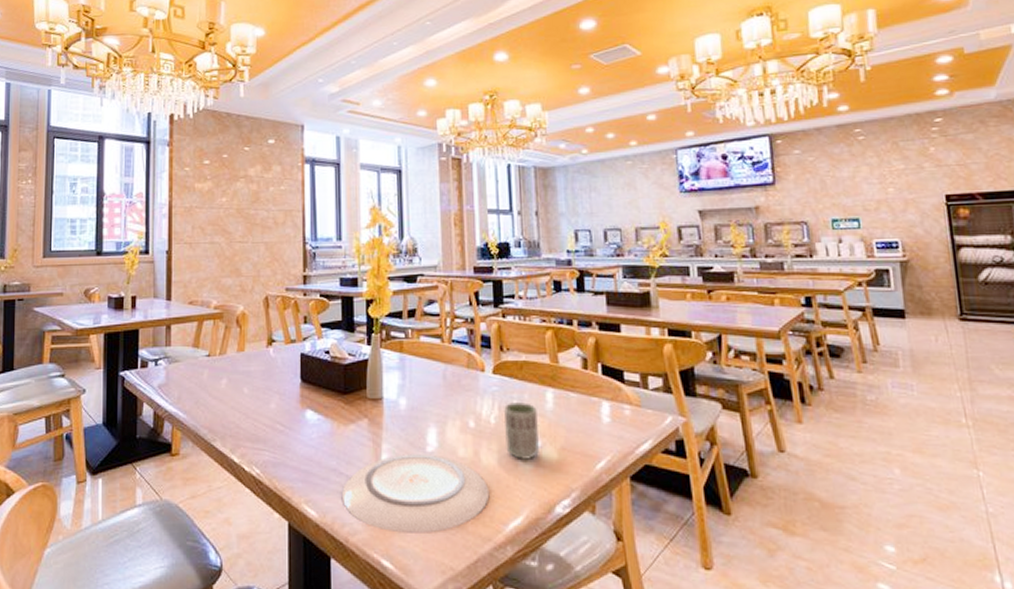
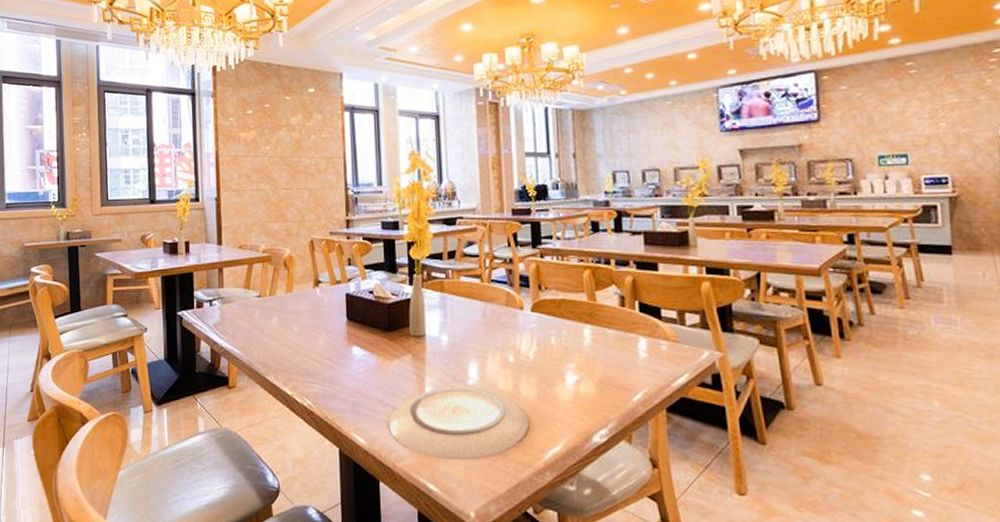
cup: present [503,401,539,461] -> none [541,337,577,394]

